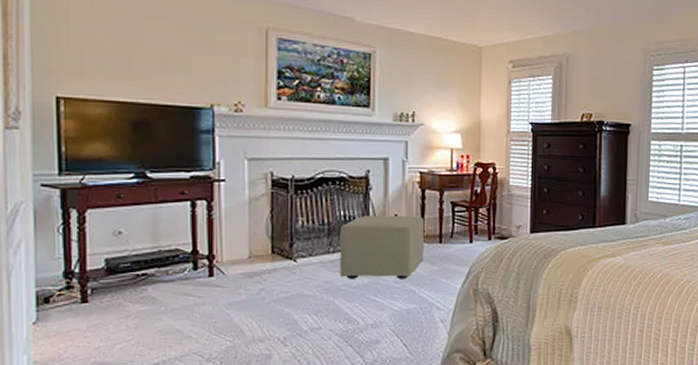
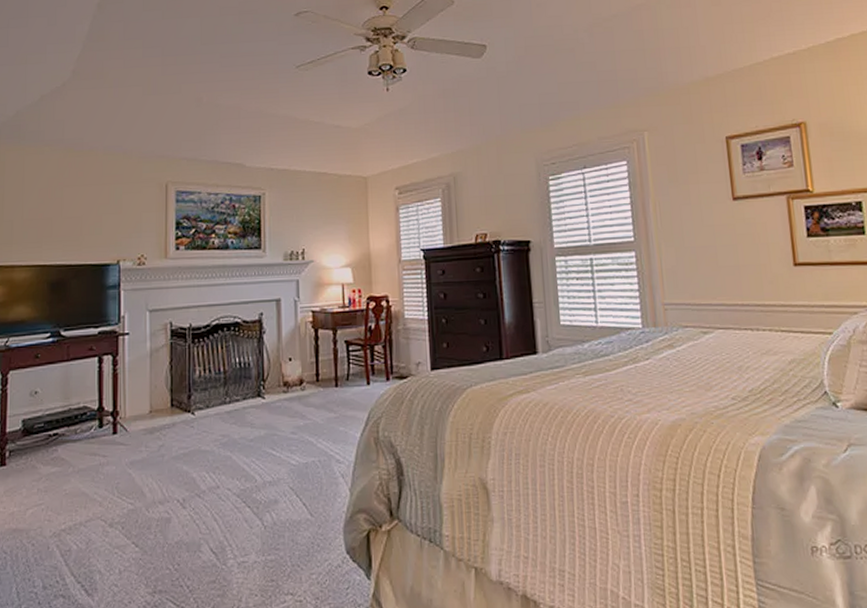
ottoman: present [340,215,425,280] -> none [235,358,321,432]

